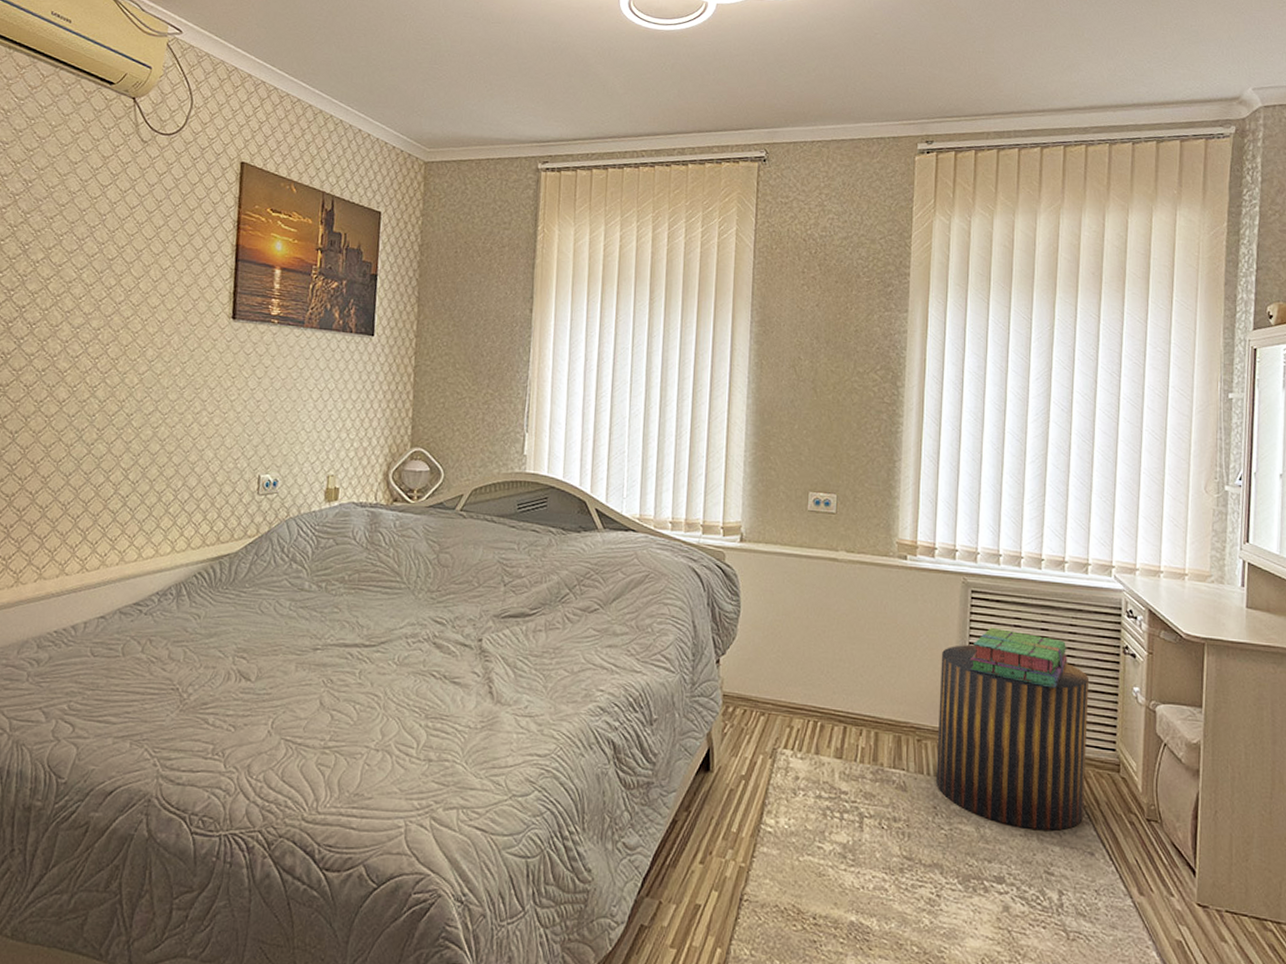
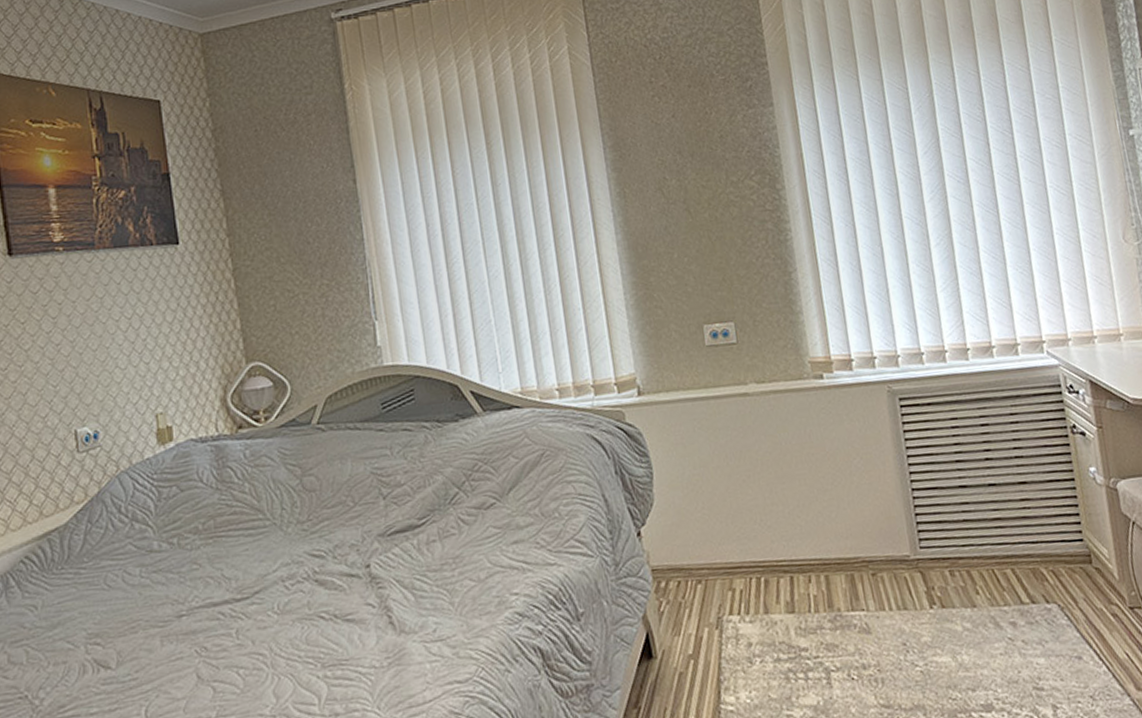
stool: present [936,644,1090,831] -> none [880,456,1063,647]
stack of books: present [969,627,1068,688] -> none [912,432,1015,488]

